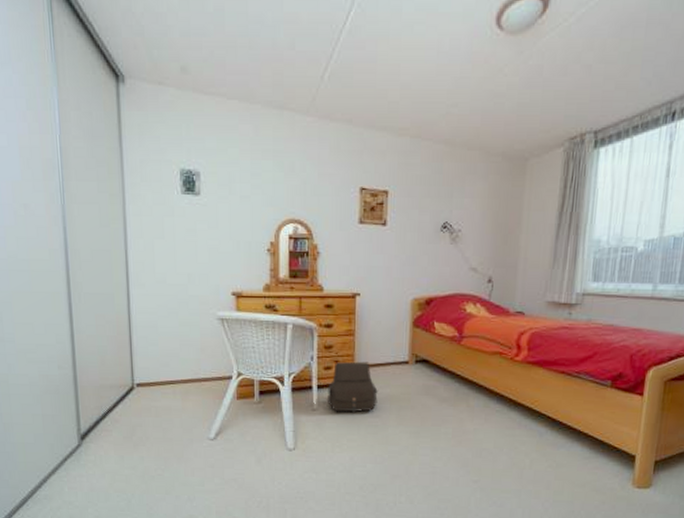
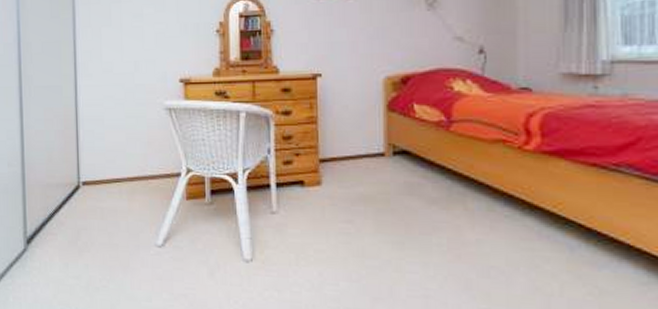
satchel: present [326,361,378,413] -> none [287,154,349,217]

